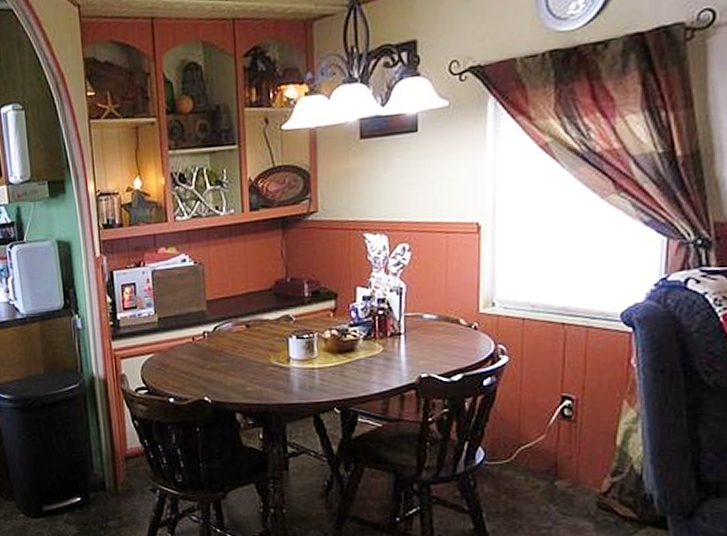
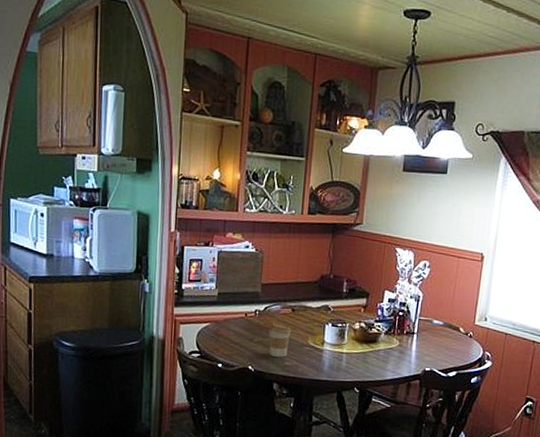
coffee cup: none [221,342,249,383] -> present [268,322,292,357]

